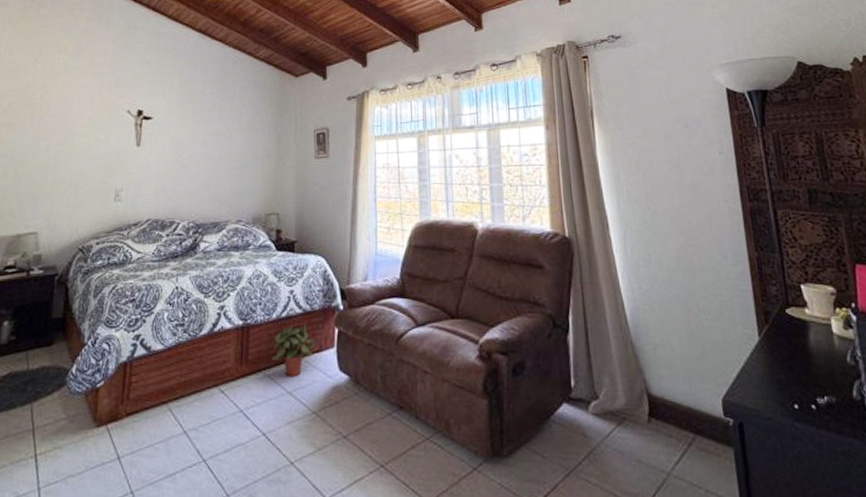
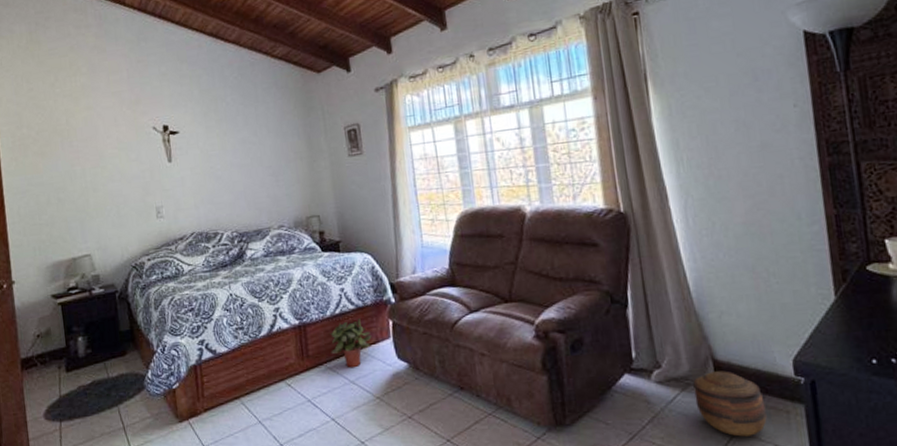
basket: none [628,406,699,480] -> present [693,371,767,437]

